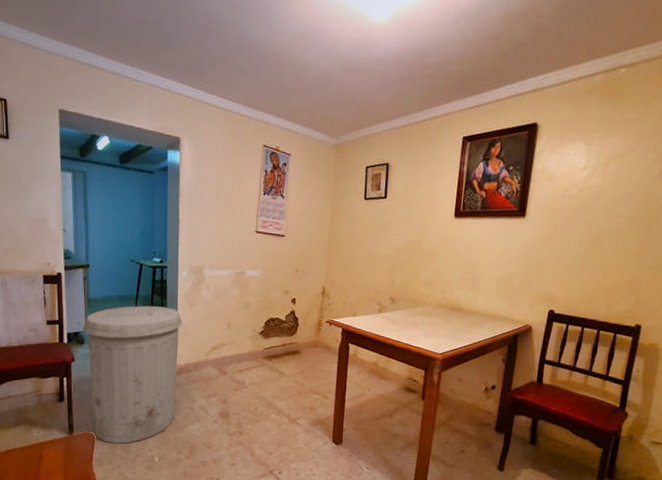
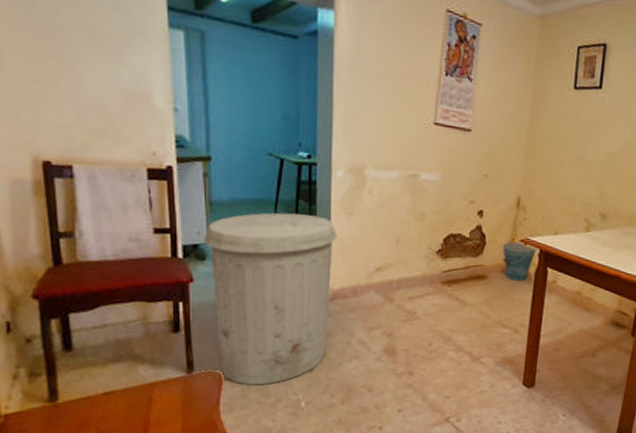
bucket: none [311,322,340,355] -> present [501,241,537,281]

